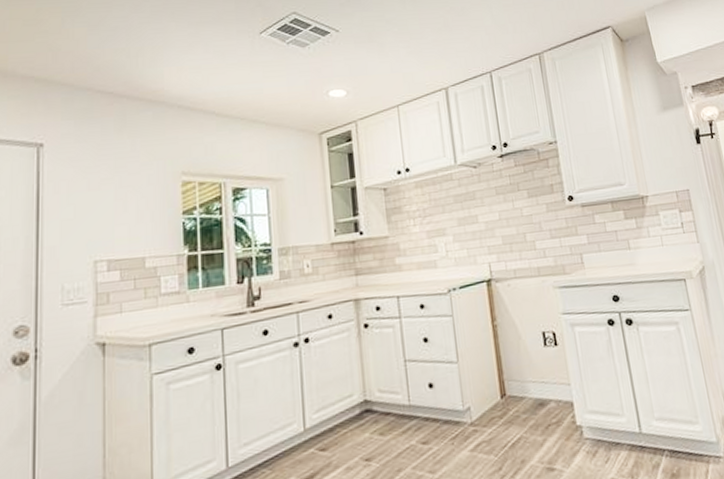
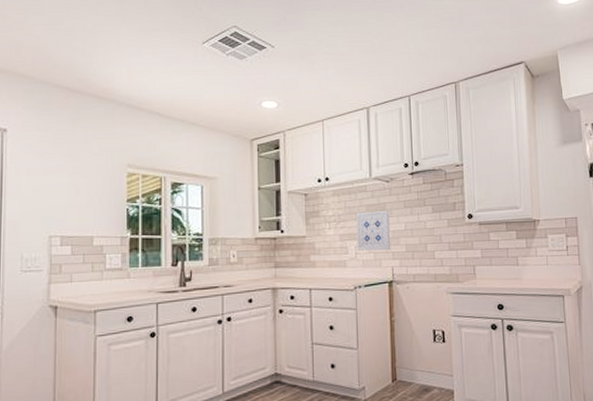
wall art: none [443,200,485,248] -> present [356,211,390,251]

